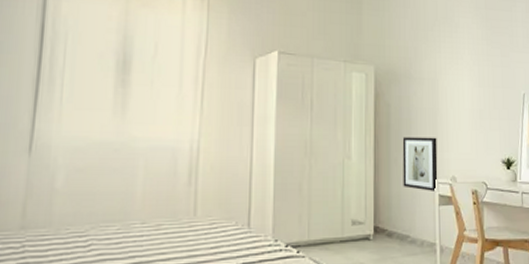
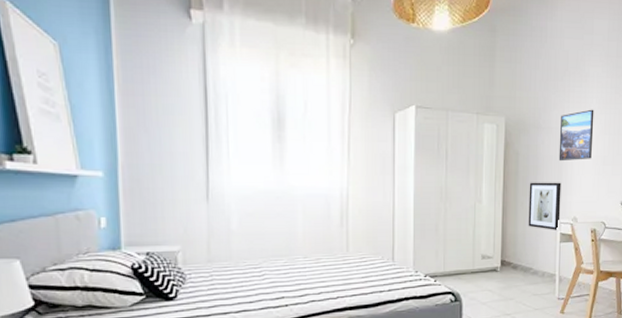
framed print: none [432,60,468,115] -> present [558,109,594,162]

